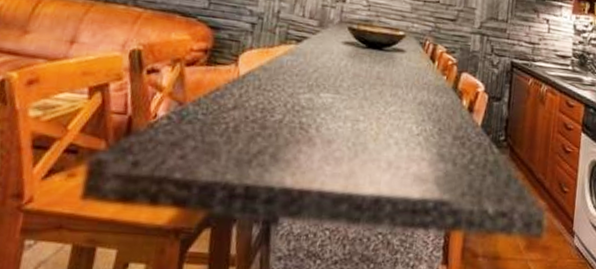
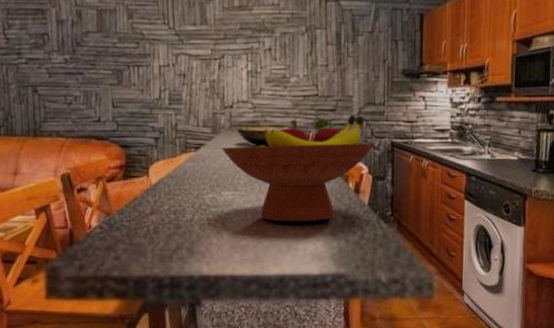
fruit bowl: none [326,24,494,139] -> present [221,115,375,222]

